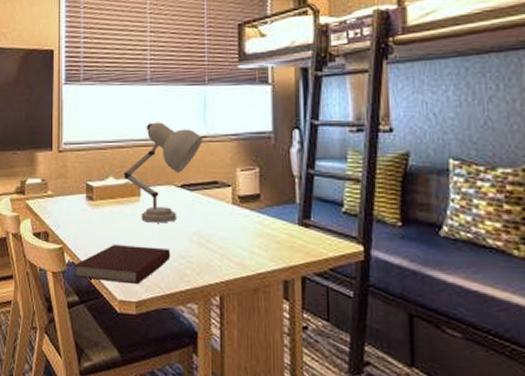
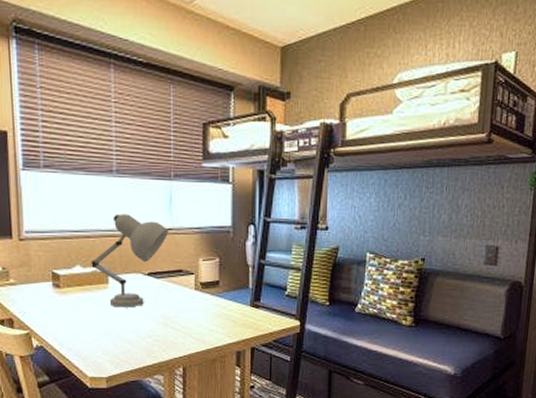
notebook: present [74,245,171,285] -> none [43,329,139,363]

